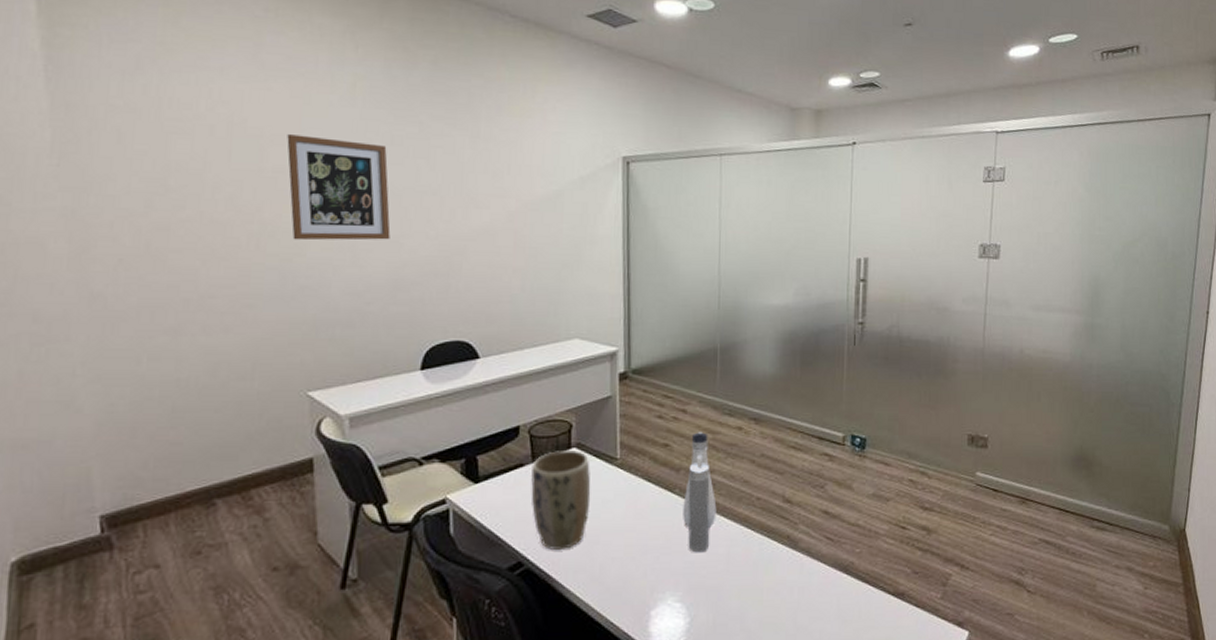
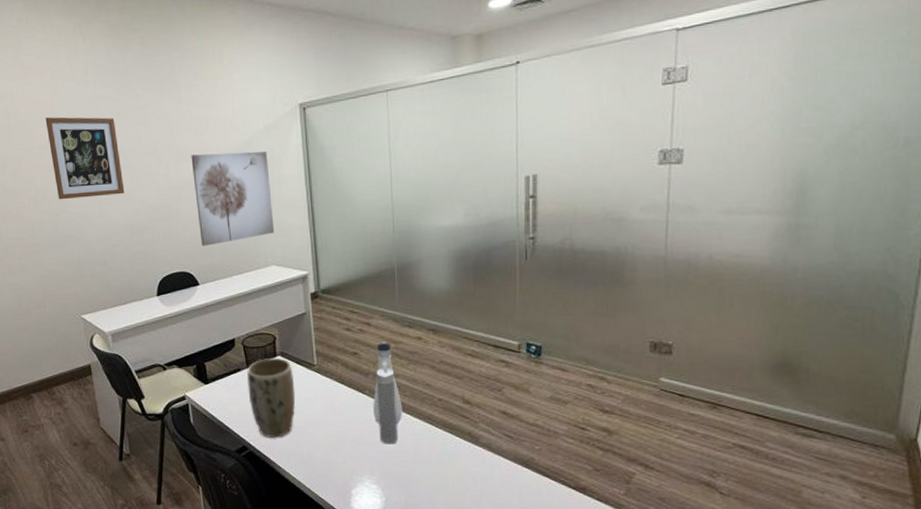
wall art: none [484,201,582,311] -> present [191,151,275,246]

